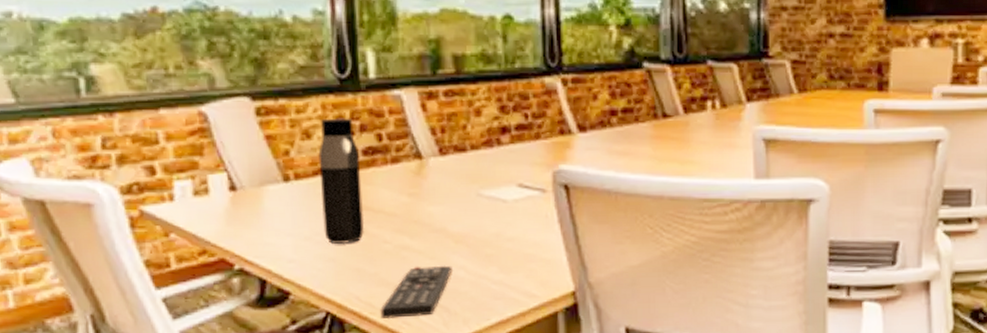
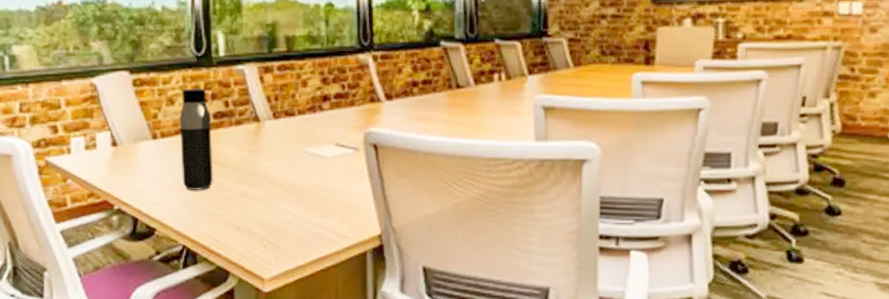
remote control: present [380,265,452,320] -> none [224,210,282,254]

